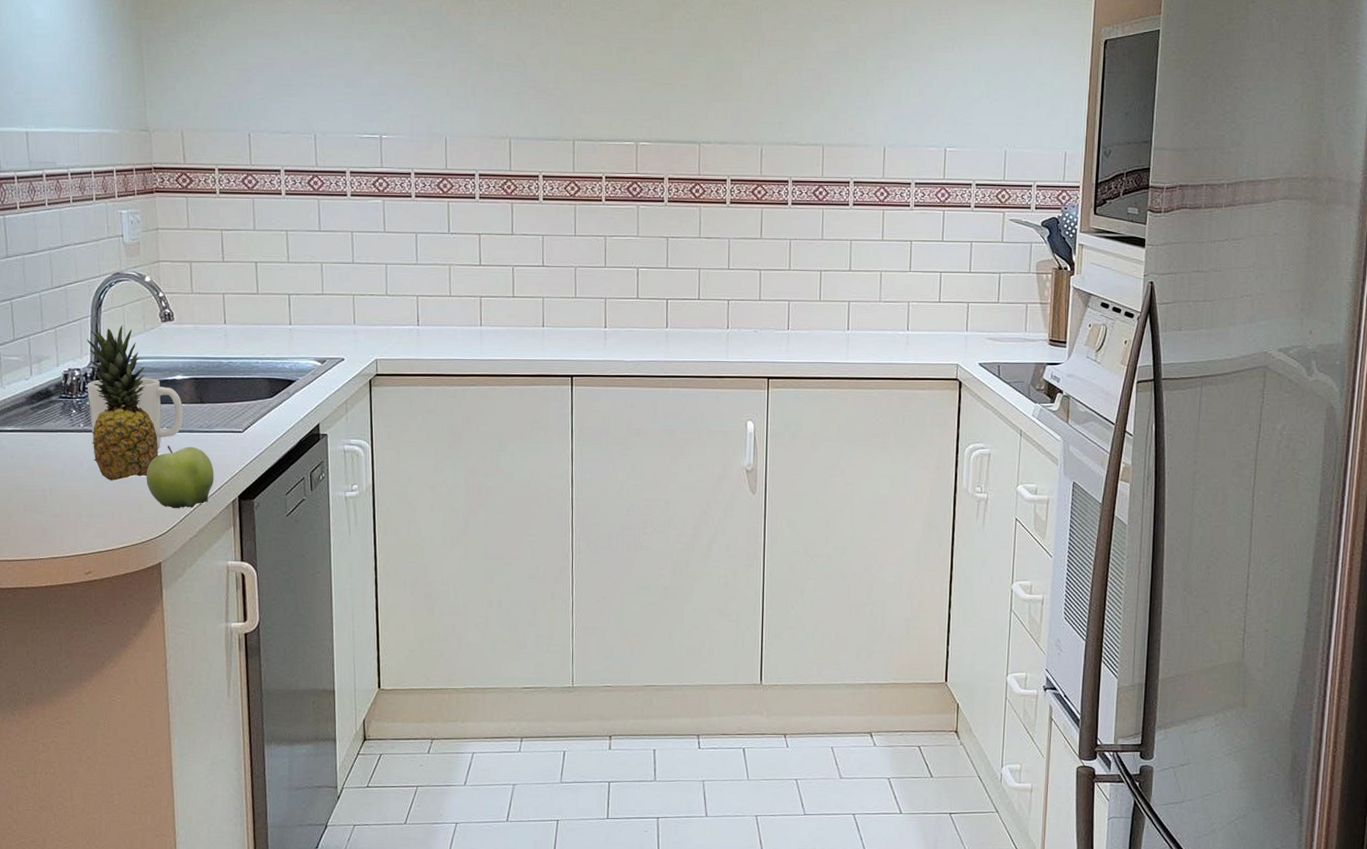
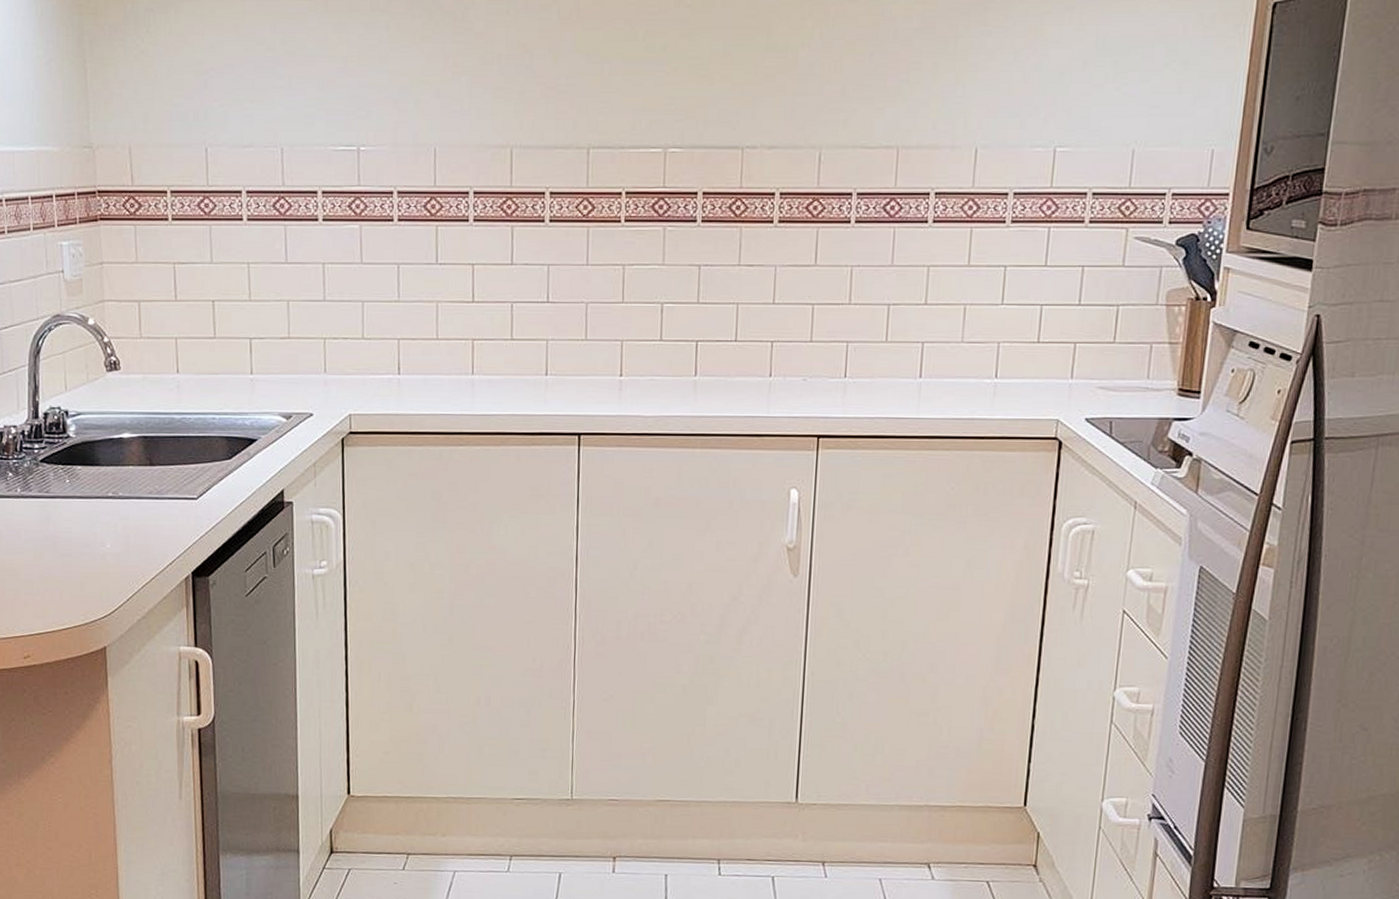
fruit: present [87,324,158,481] -> none [24,374,103,553]
mug: present [87,377,183,450] -> none [24,435,131,519]
fruit: present [146,445,214,509] -> none [89,513,165,586]

